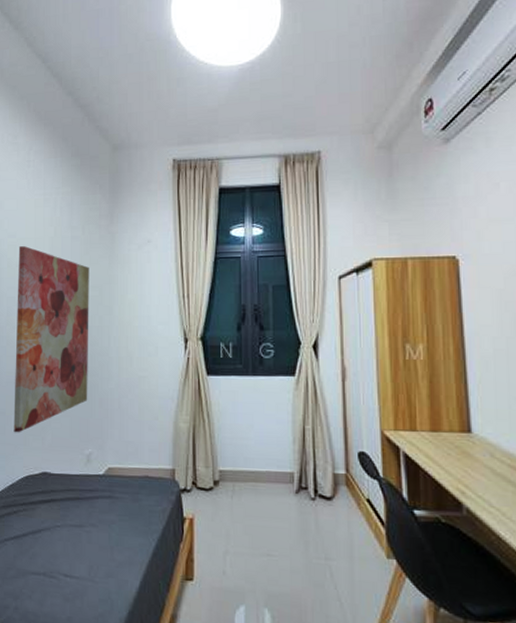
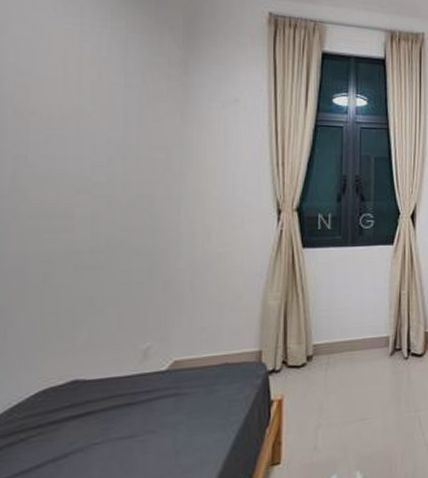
wall art: present [13,246,89,433] -> none [21,88,152,336]

